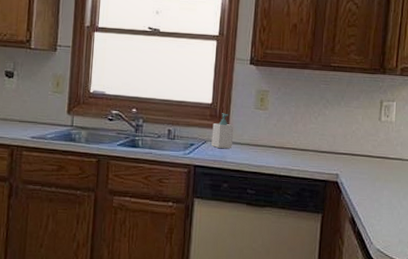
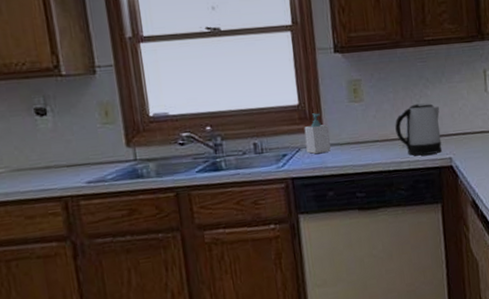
kettle: none [291,120,334,168] -> present [395,103,443,156]

